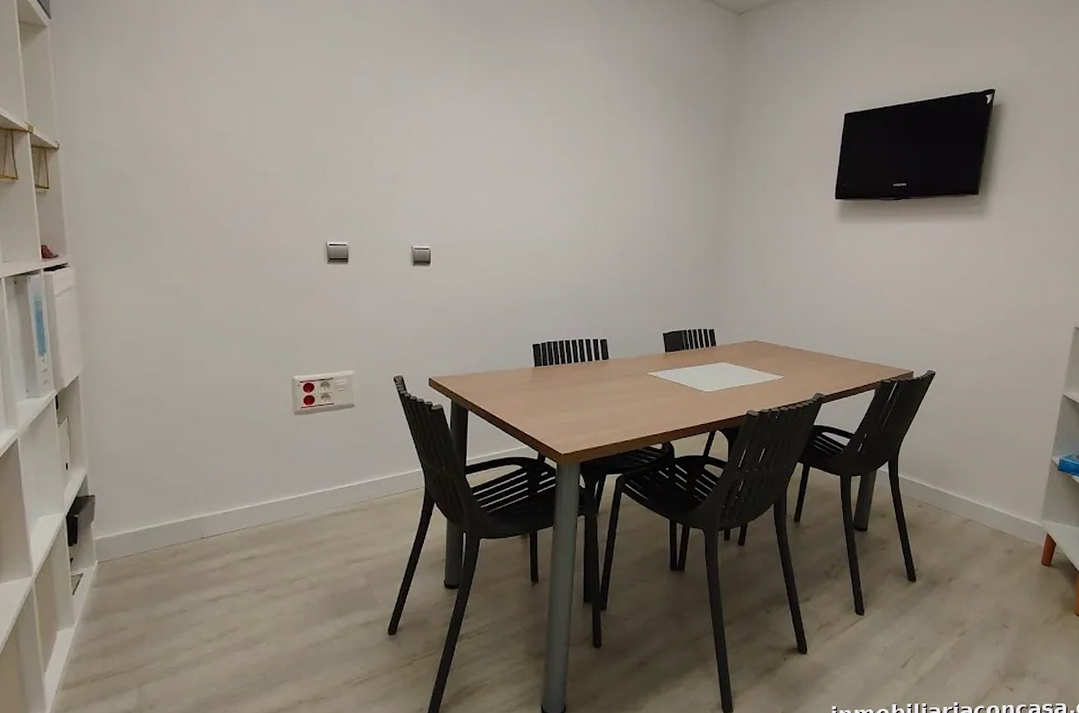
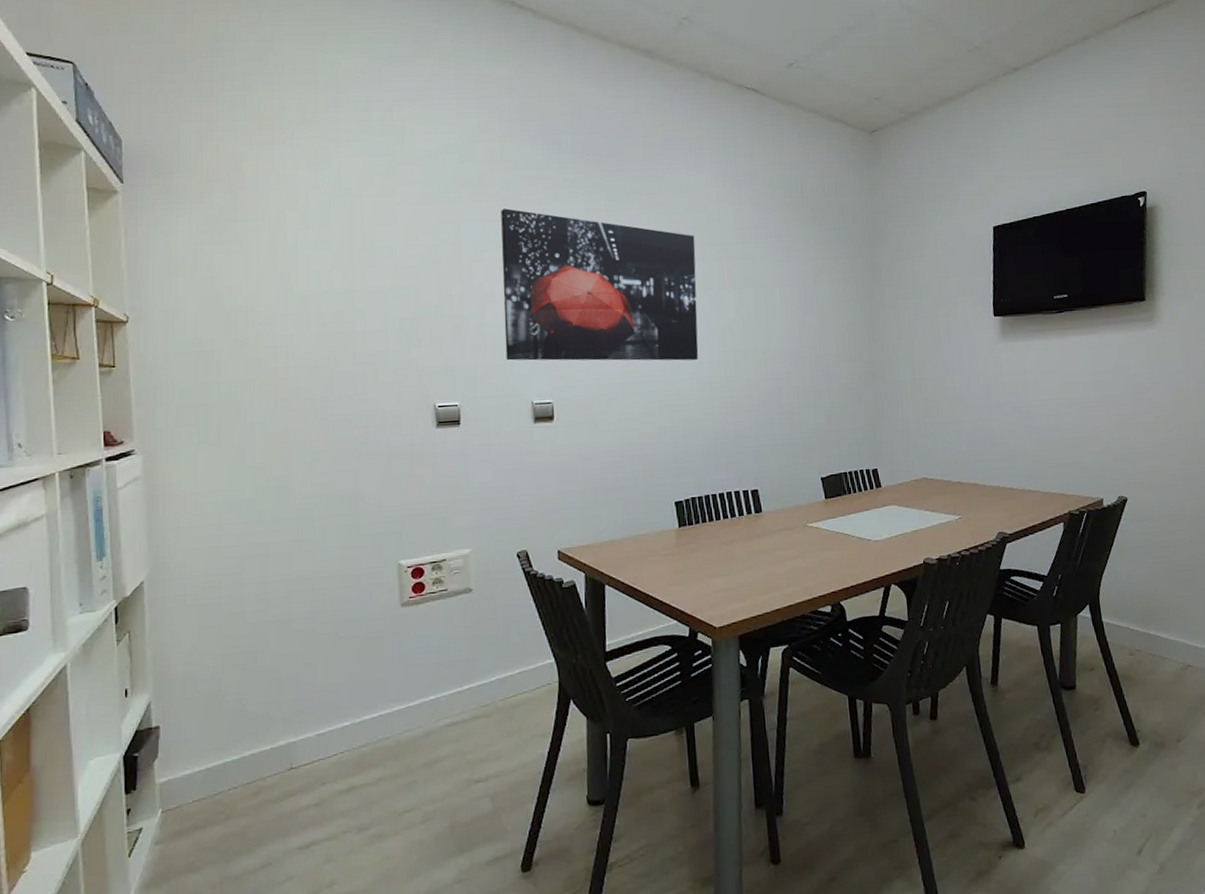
wall art: none [390,66,566,219] -> present [501,208,699,361]

